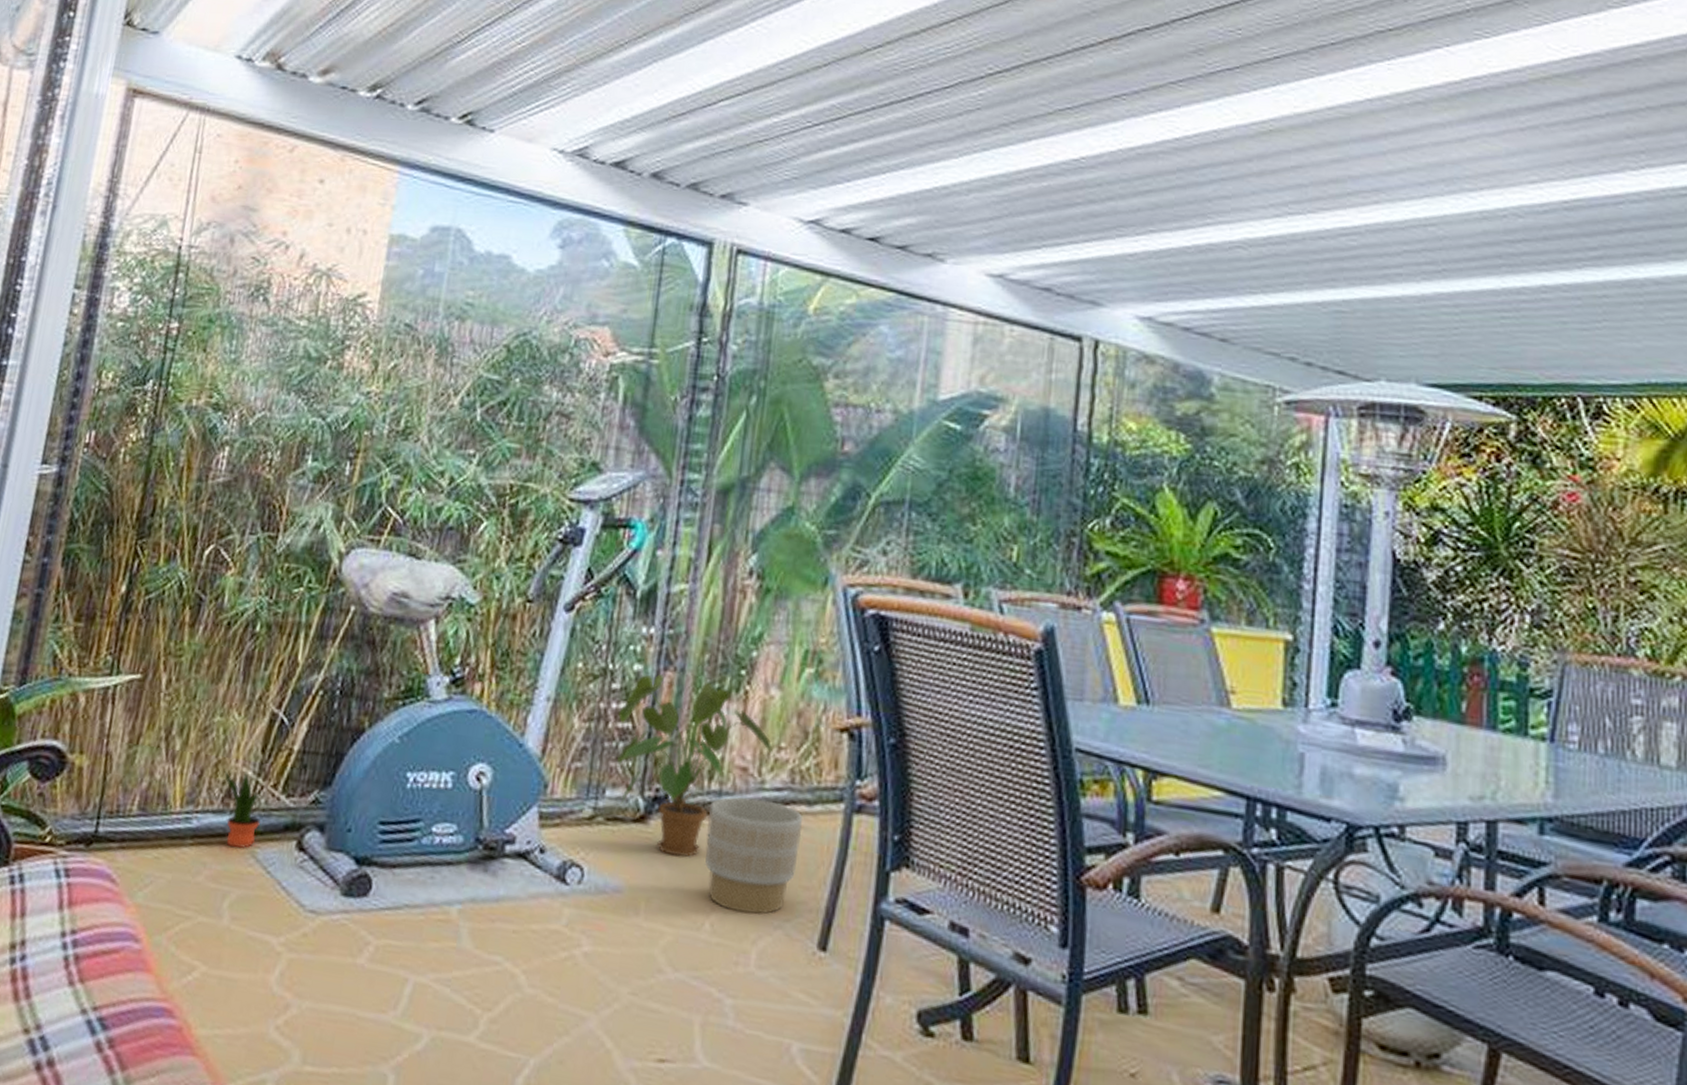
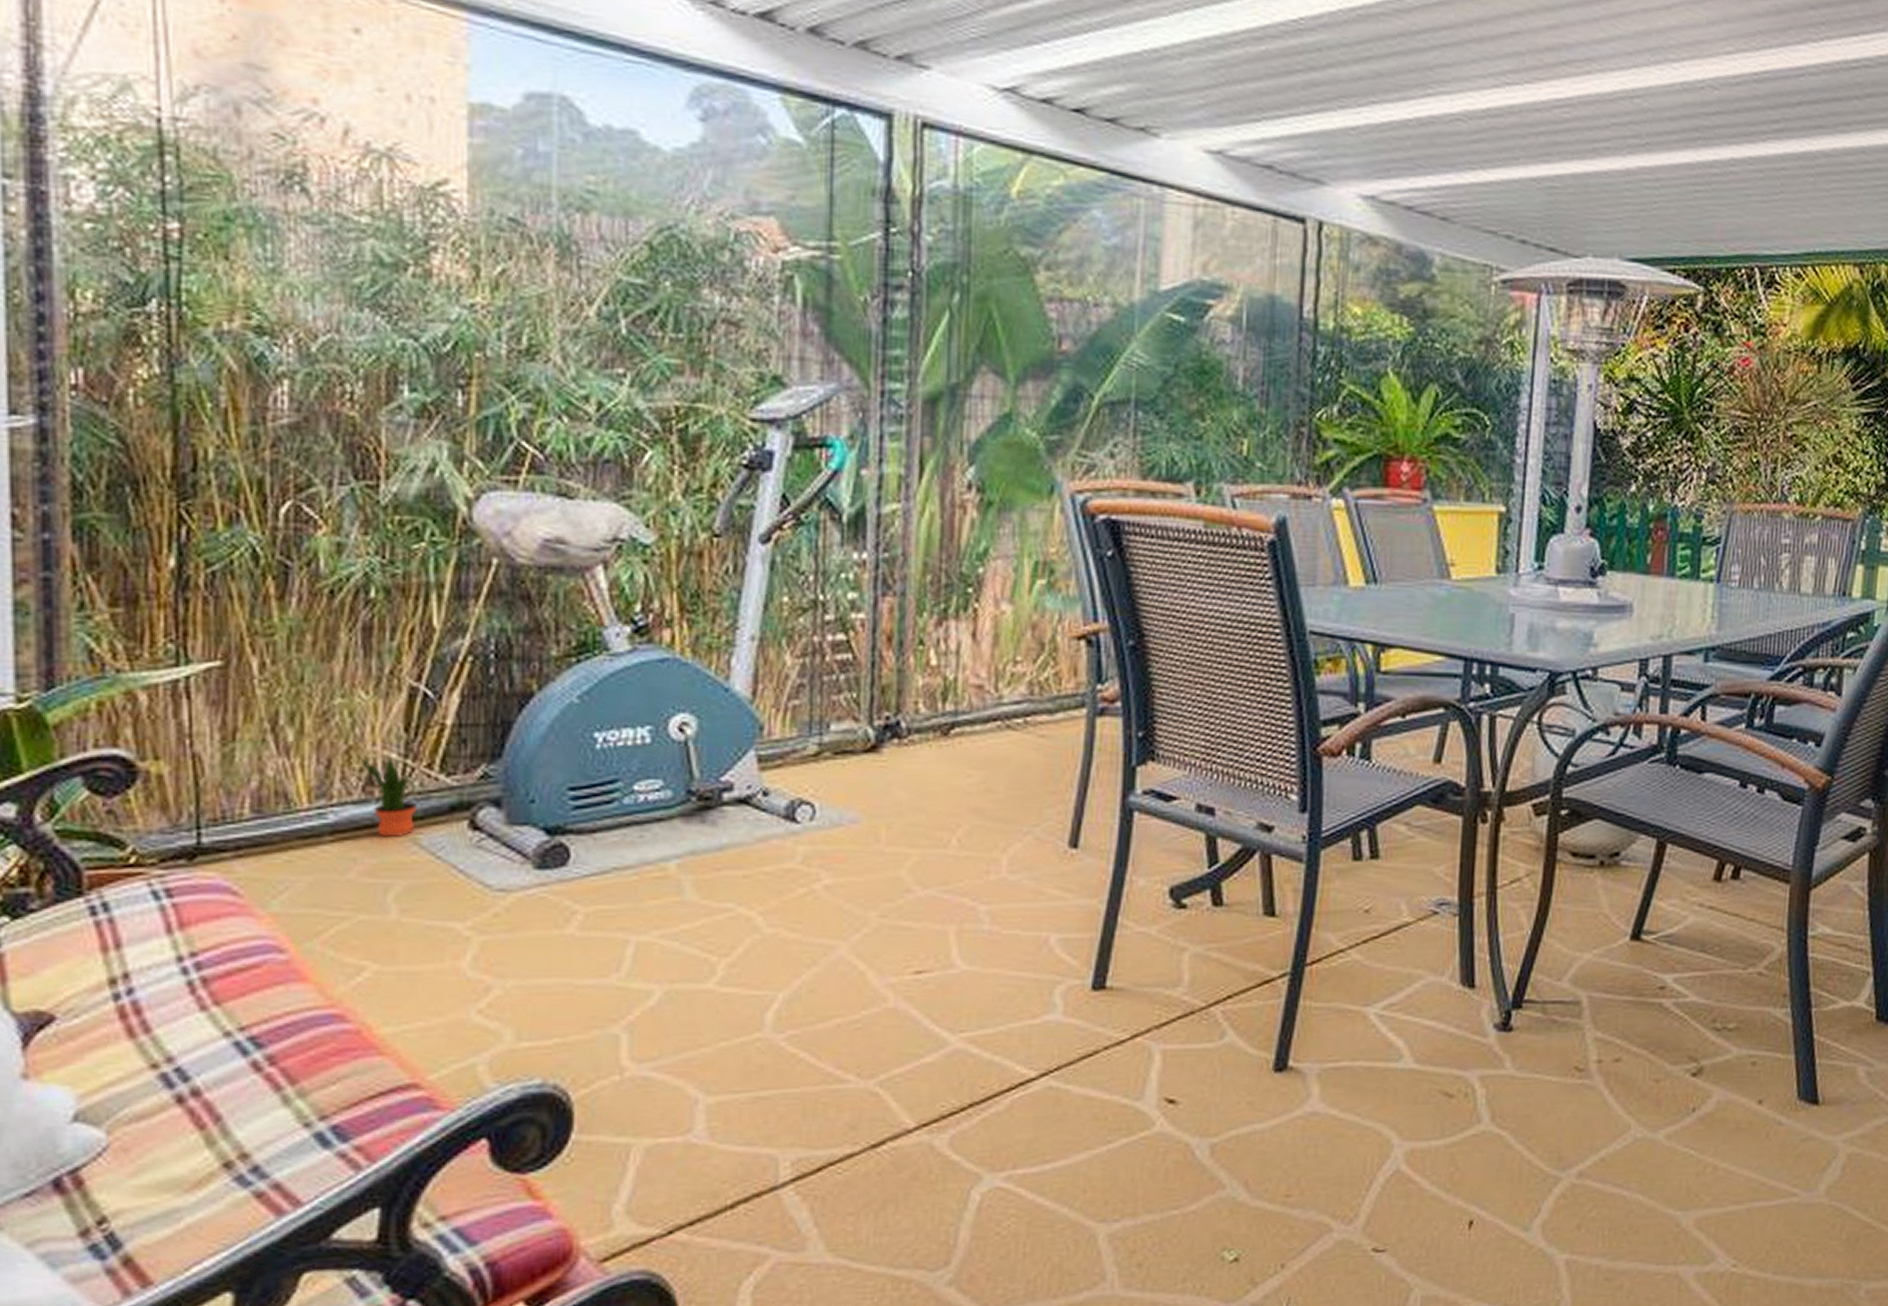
house plant: present [617,674,776,857] -> none [835,600,1012,780]
planter: present [705,797,804,914] -> none [945,714,1046,825]

